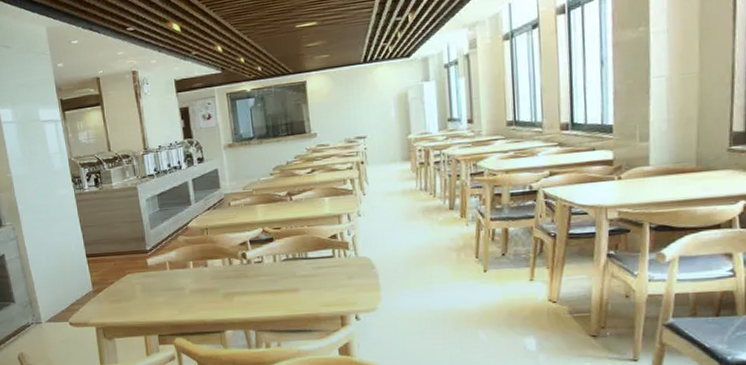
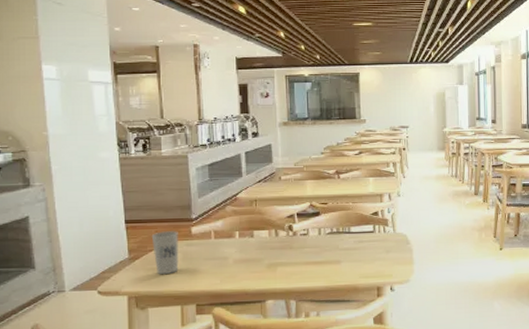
cup: none [111,262,139,307] -> present [151,230,179,275]

